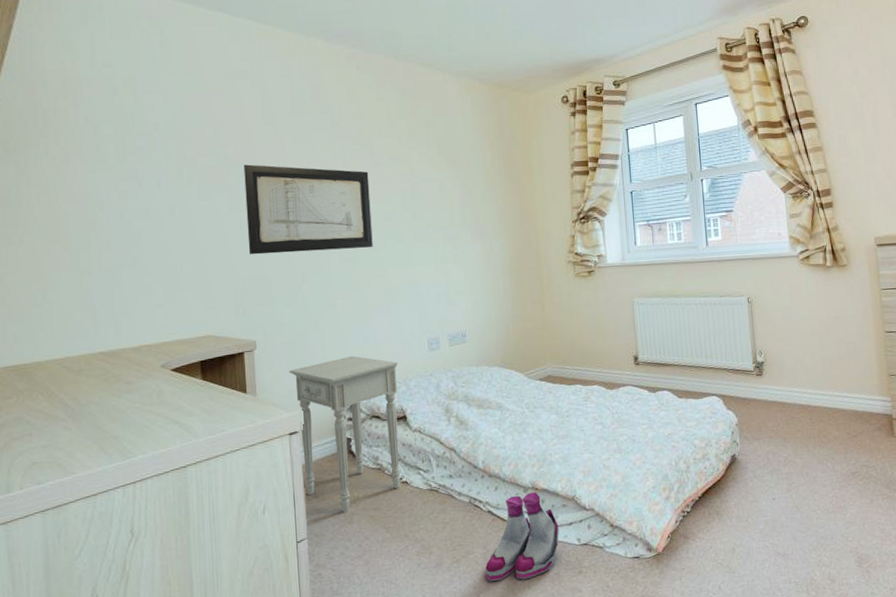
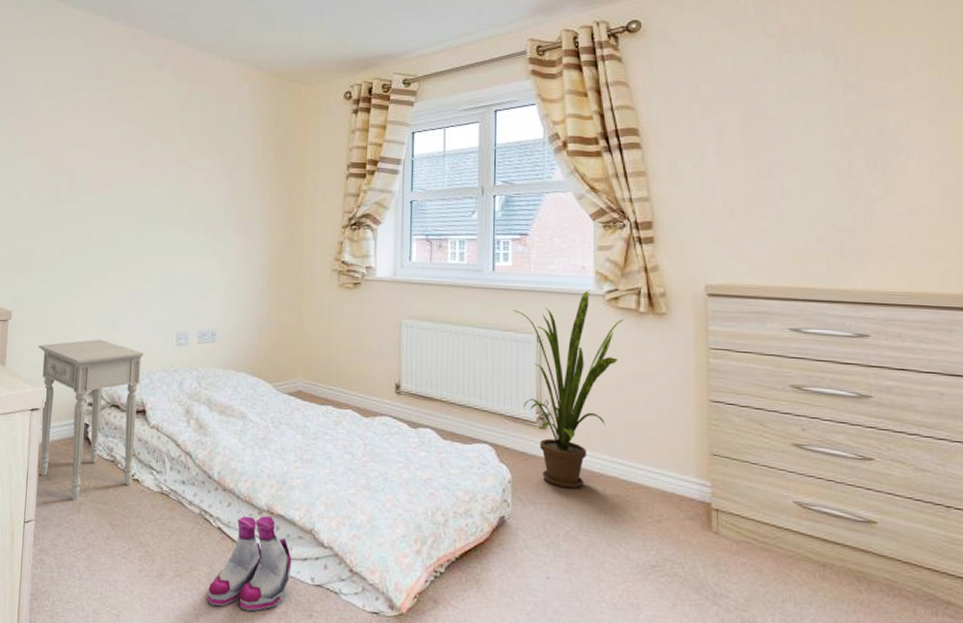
wall art: present [243,164,373,255] -> none [16,136,138,230]
house plant: none [725,253,815,422] -> present [512,290,624,489]

